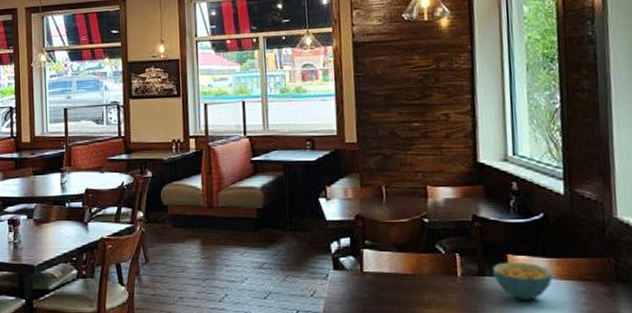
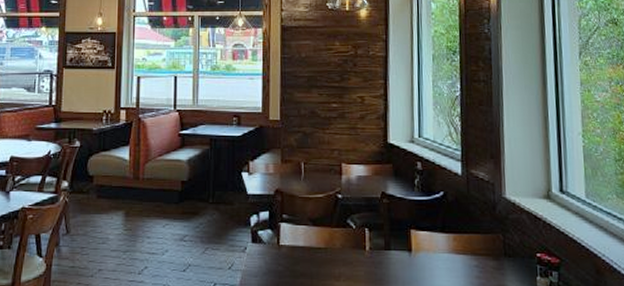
cereal bowl: present [493,262,553,300] -> none [398,237,450,273]

